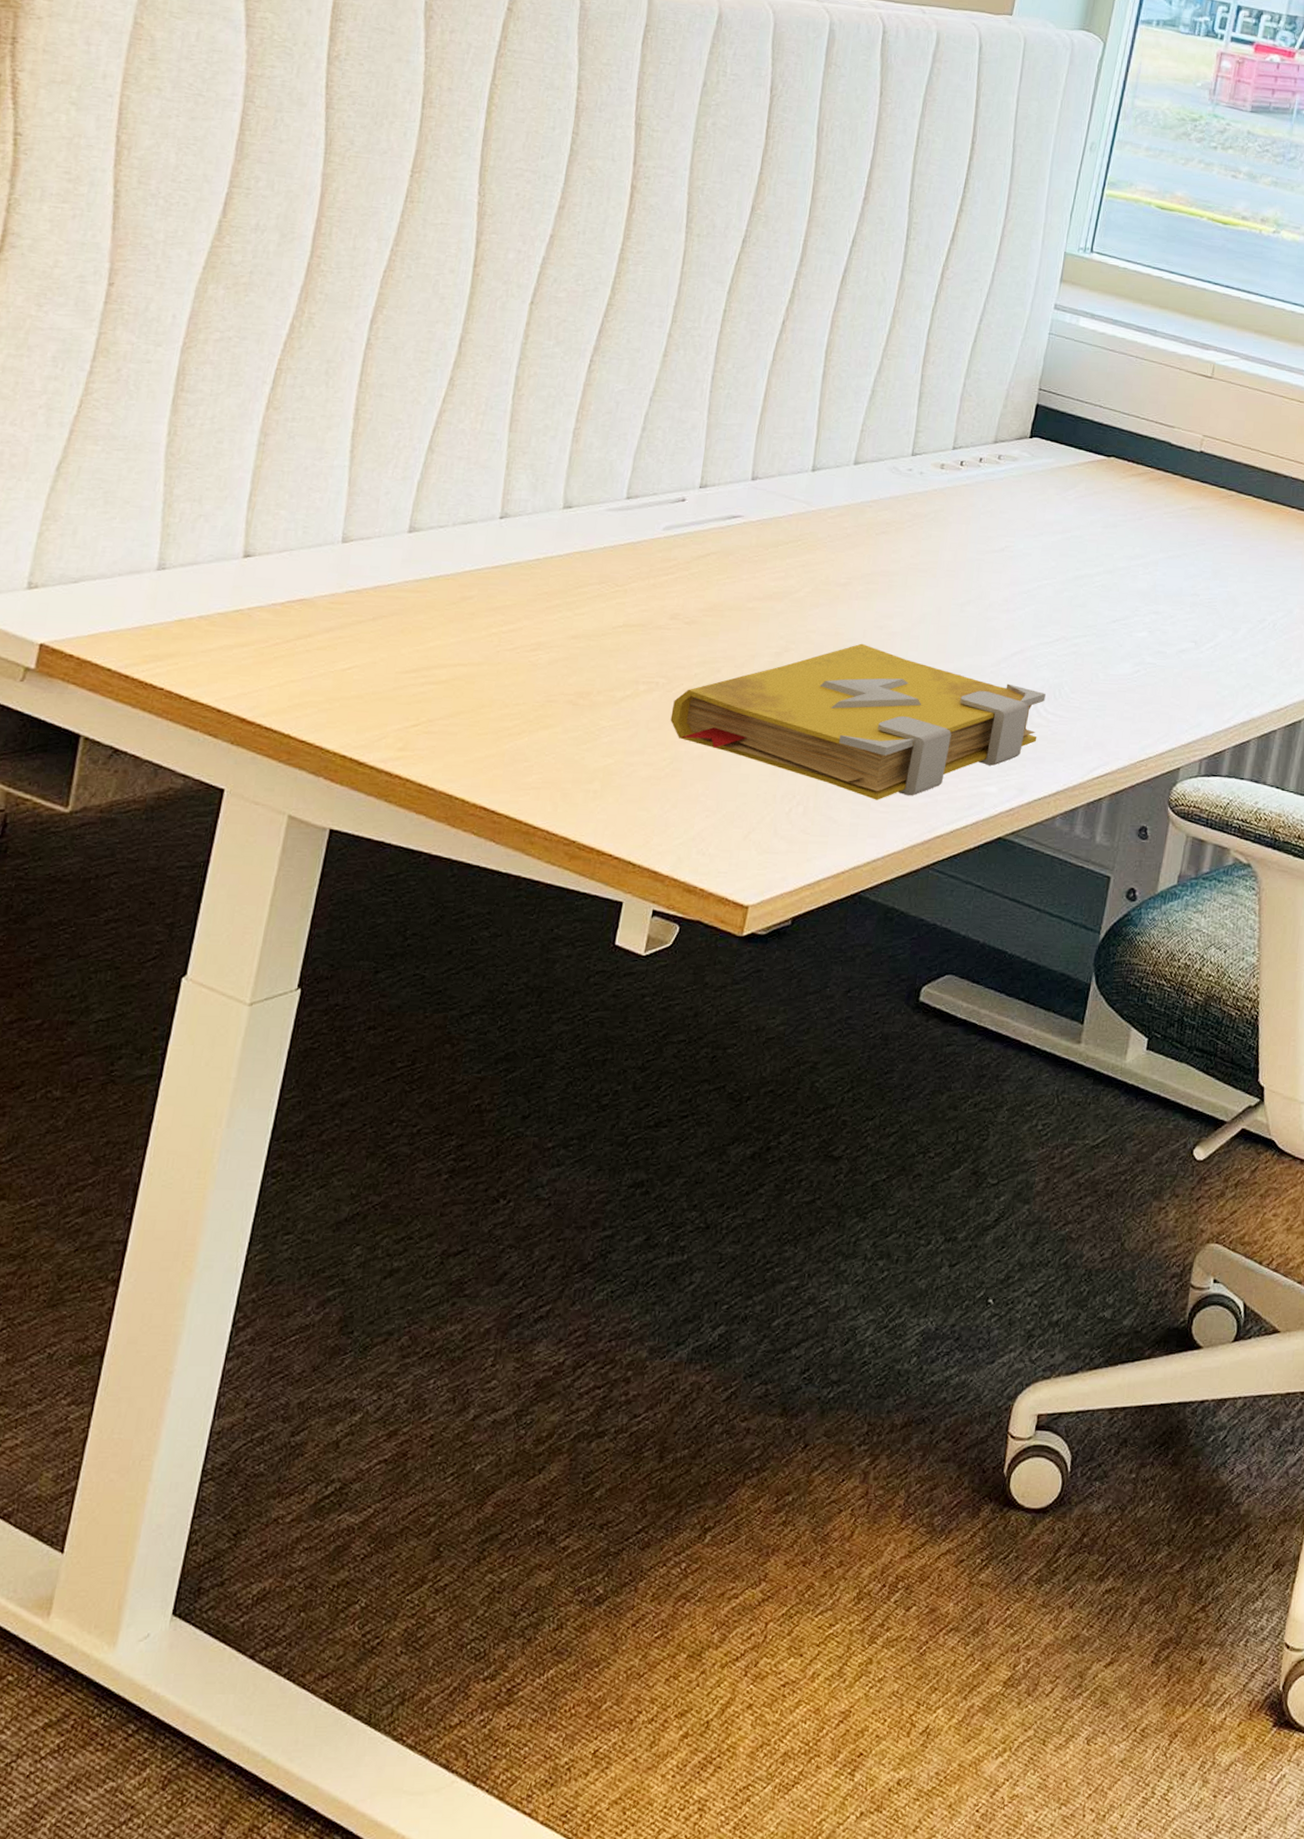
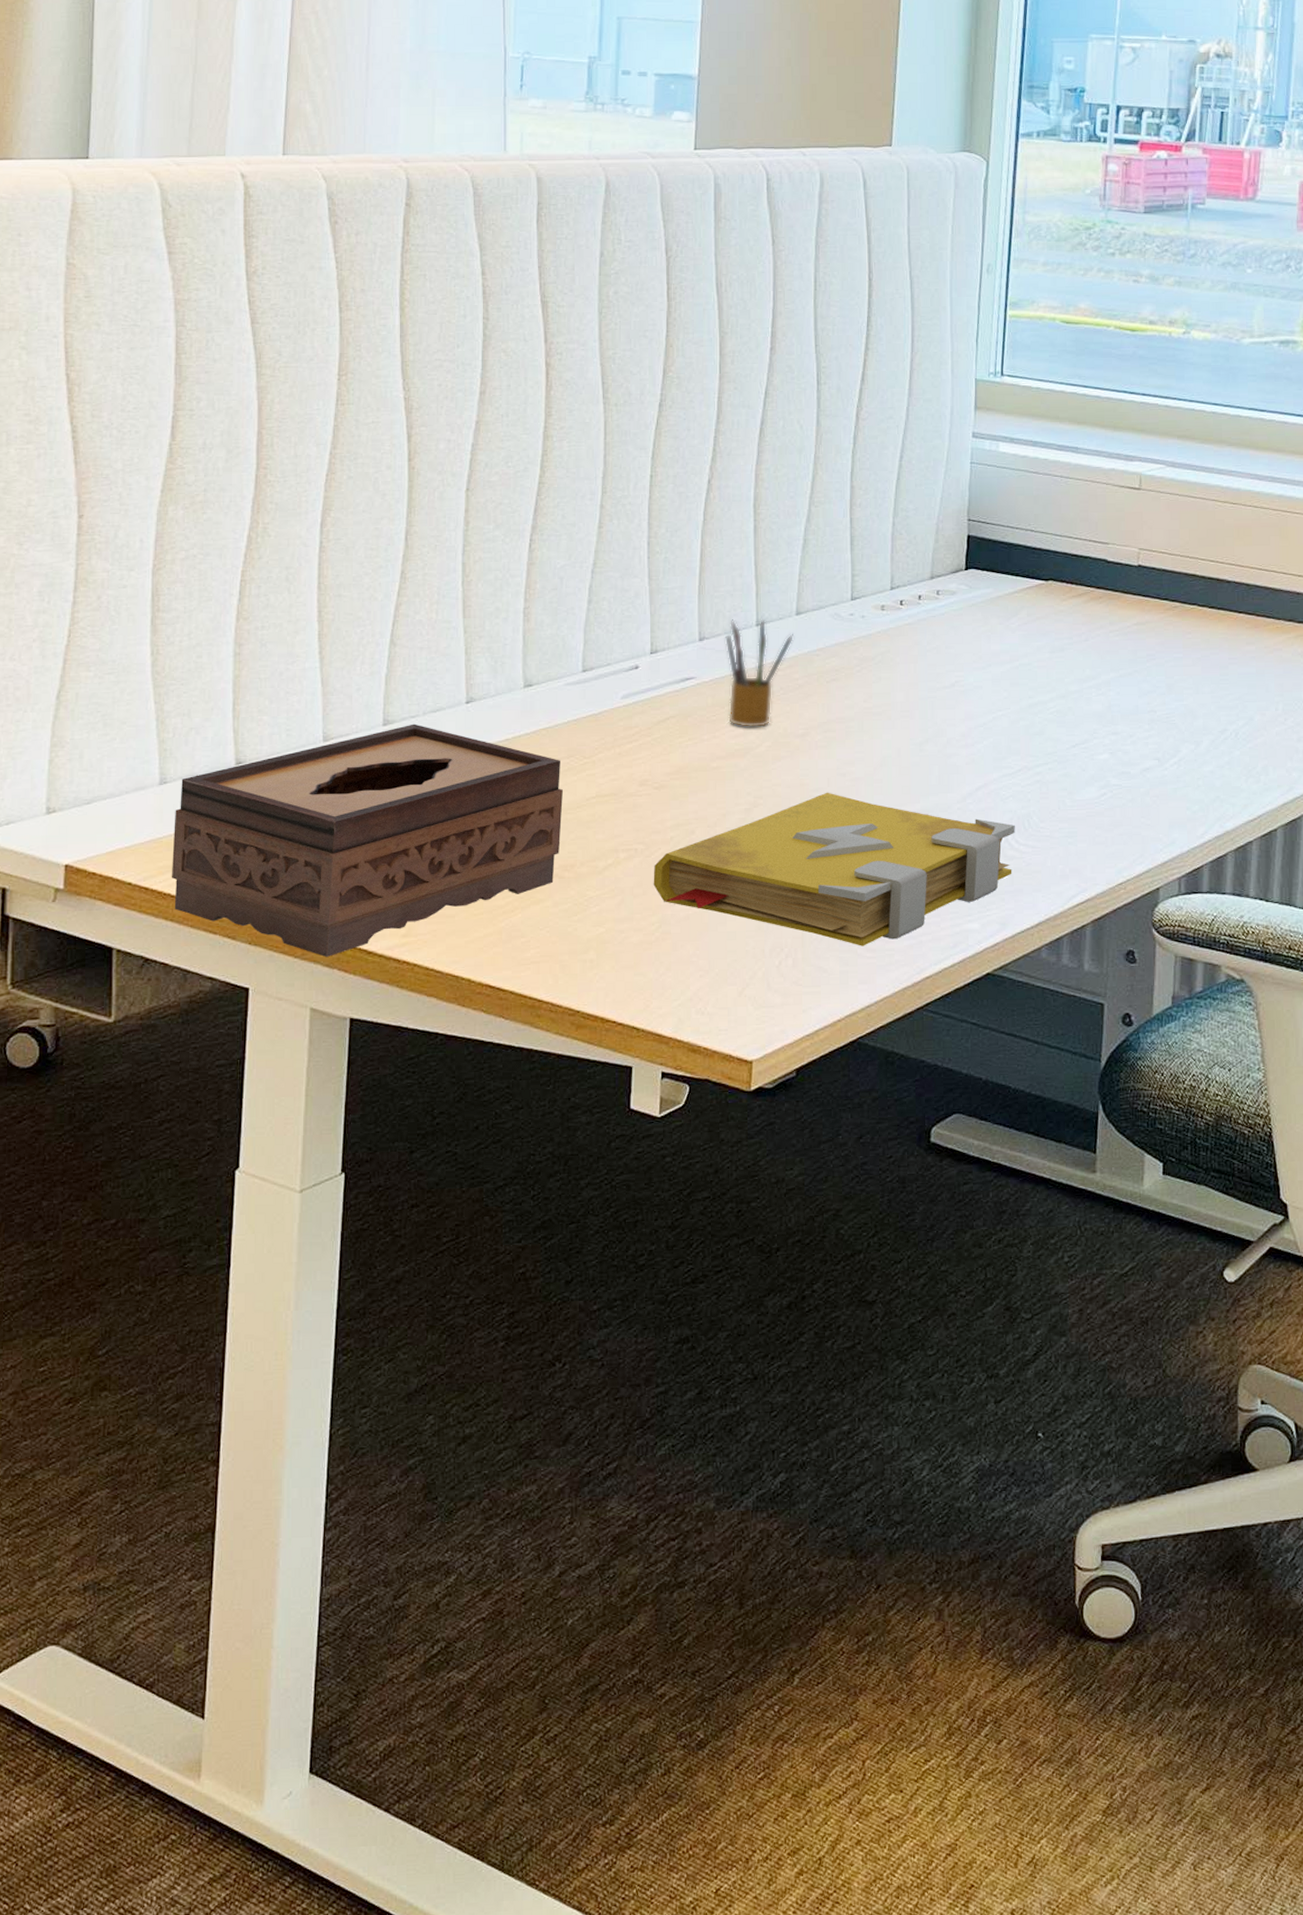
tissue box: none [154,533,591,764] -> present [171,723,563,957]
pencil box: none [771,462,849,573] -> present [724,619,793,728]

